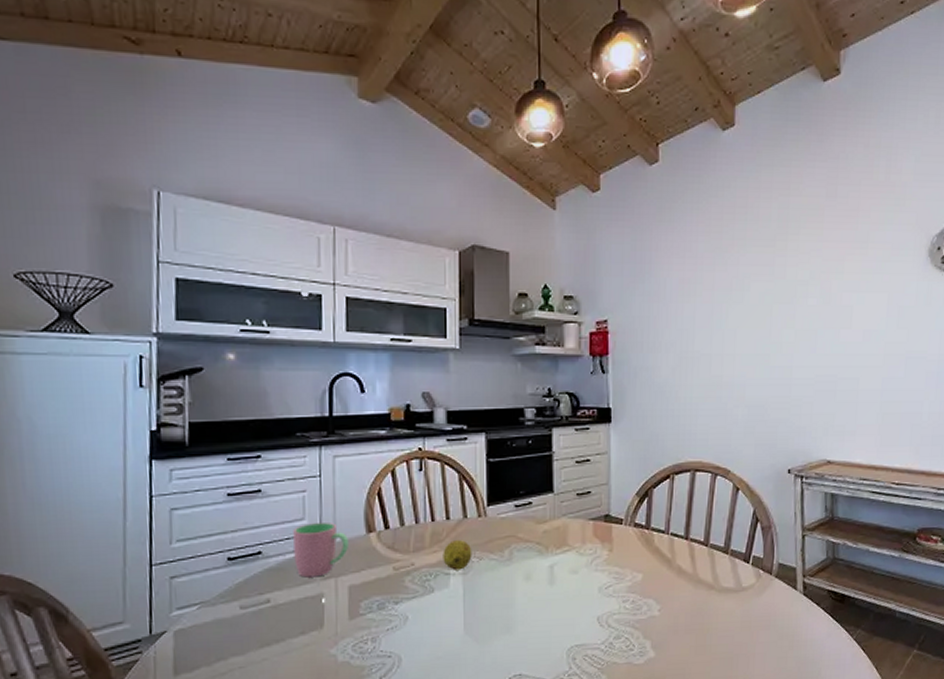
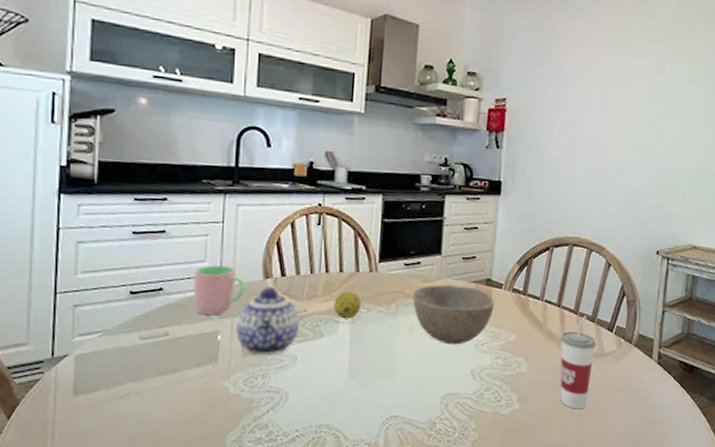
teapot: none [341,540,408,617] -> present [236,285,300,356]
bowl: none [526,524,616,591] -> present [412,285,495,345]
cup: none [692,547,733,653] -> present [560,316,597,409]

